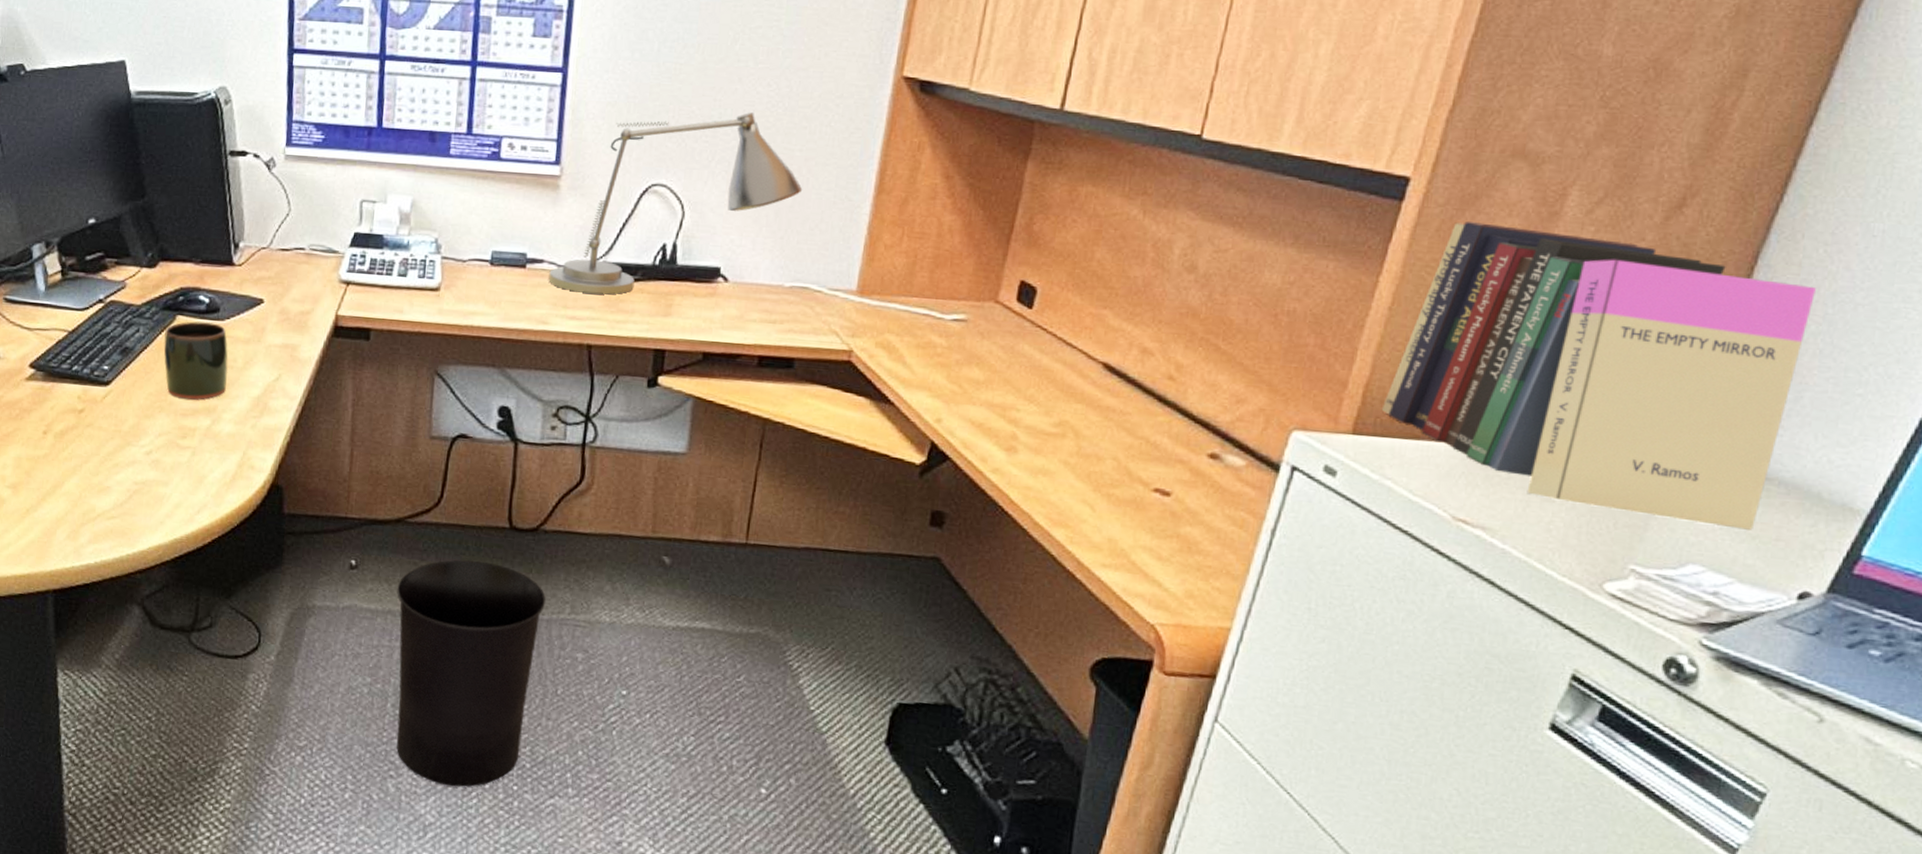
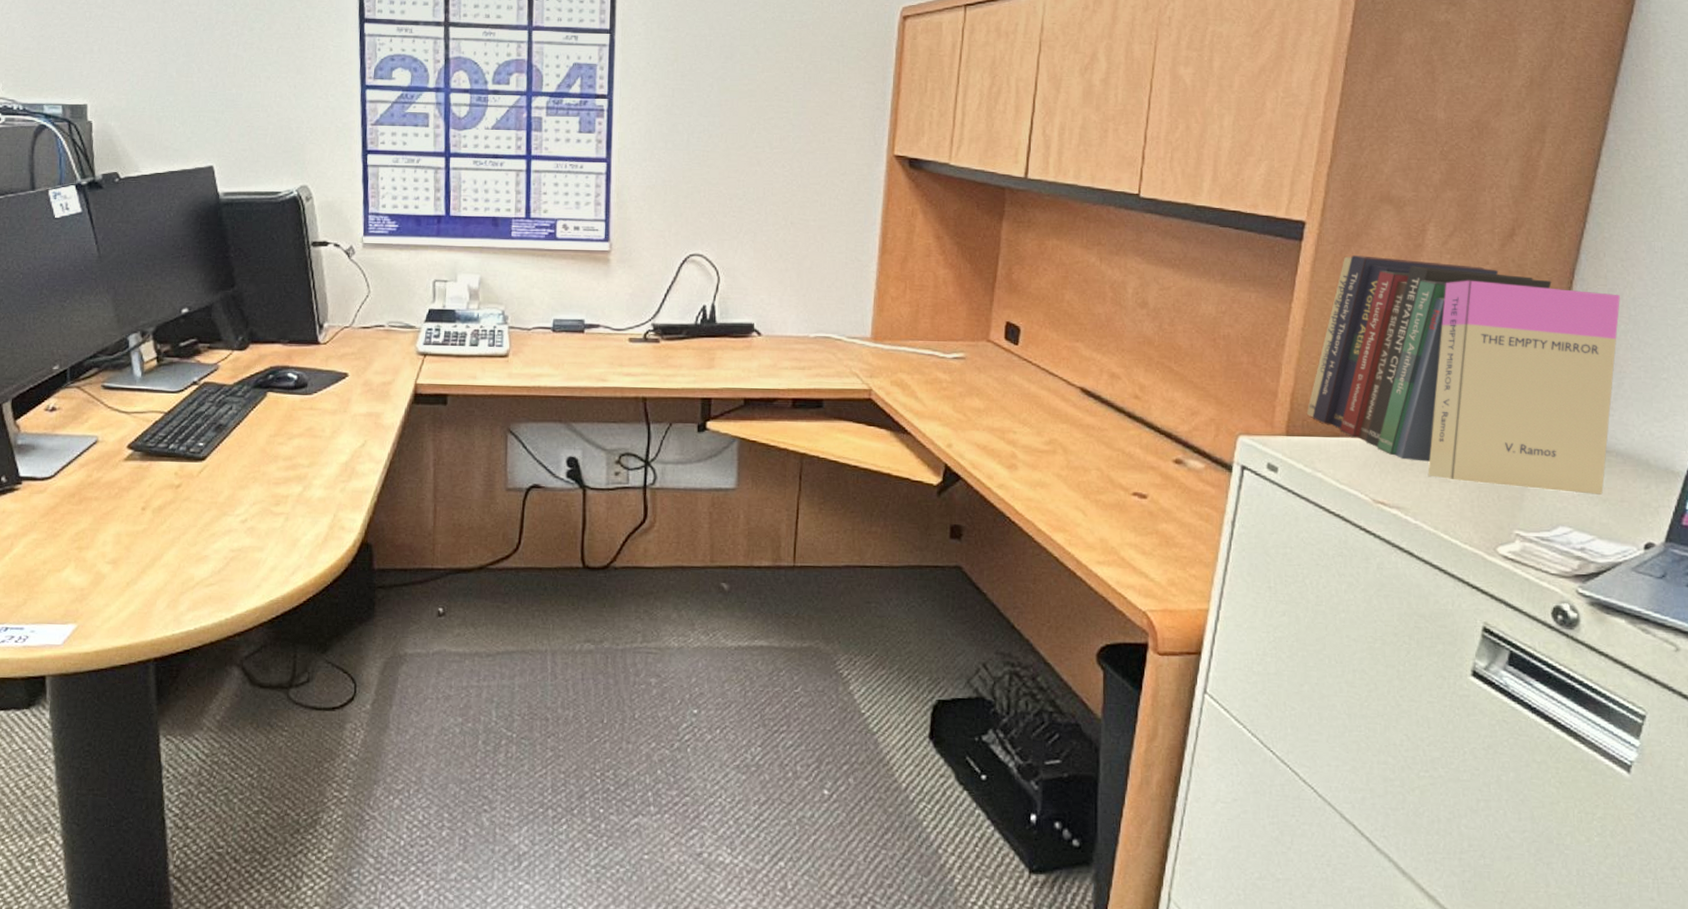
mug: present [164,321,229,400] -> none [256,396,317,469]
waste bin: present [397,559,546,787] -> none [482,599,619,814]
desk lamp: present [548,112,803,295] -> none [605,190,819,352]

